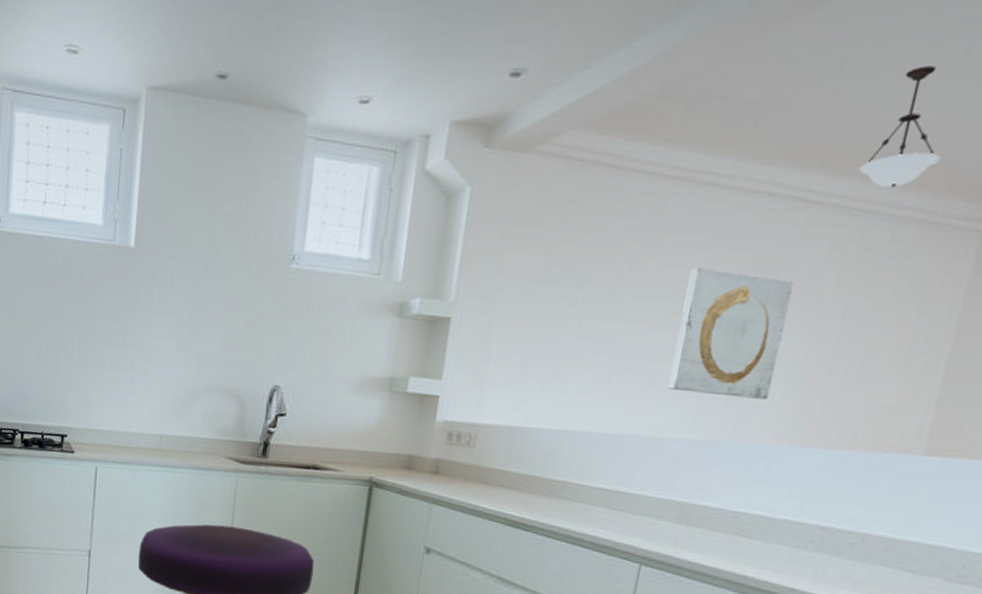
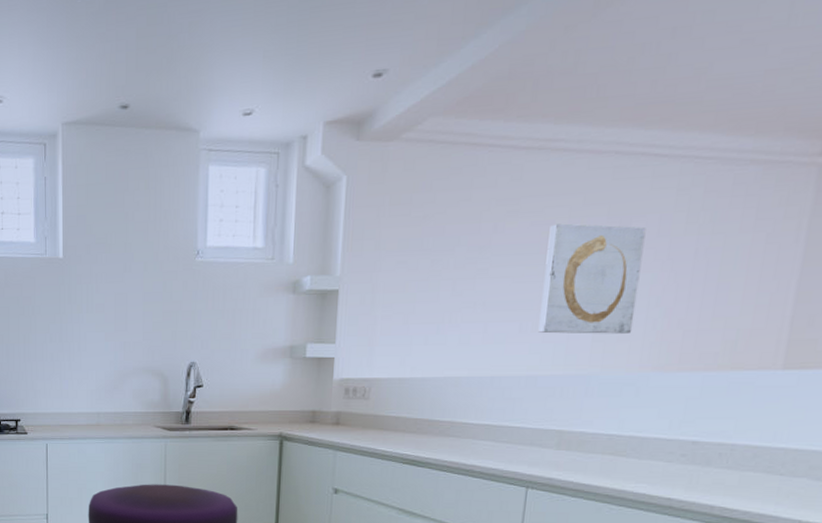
pendant light: present [859,66,940,188] -> none [698,22,774,135]

